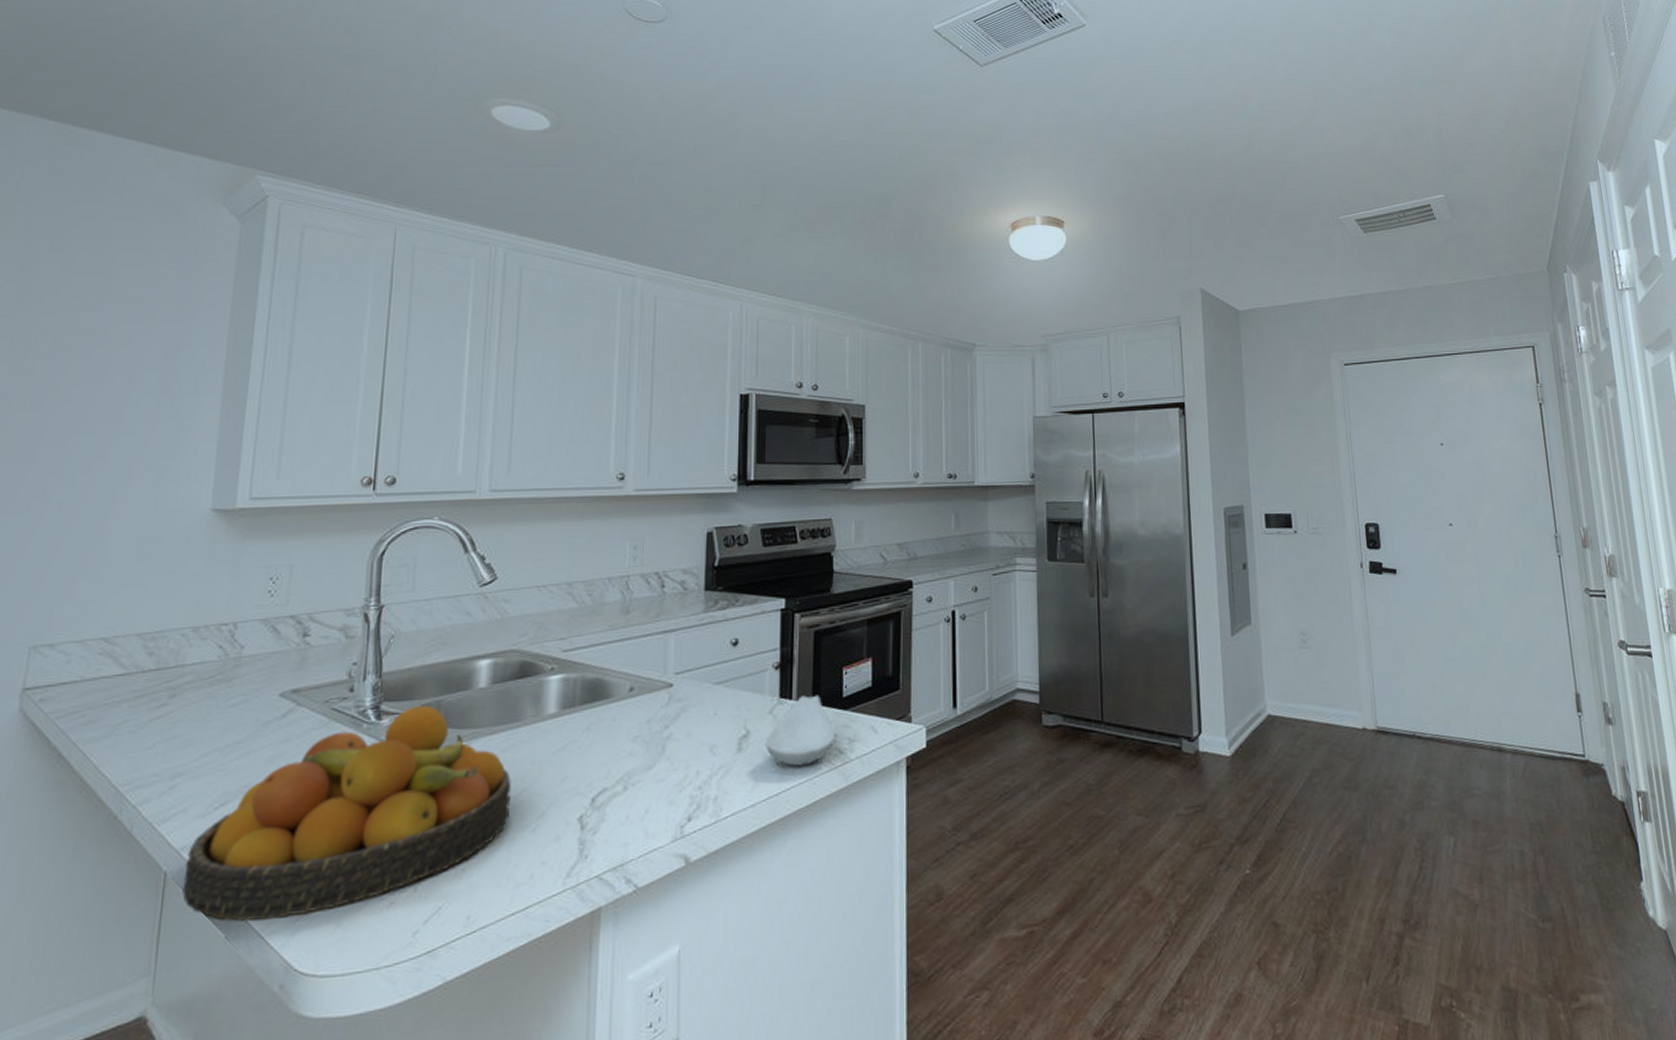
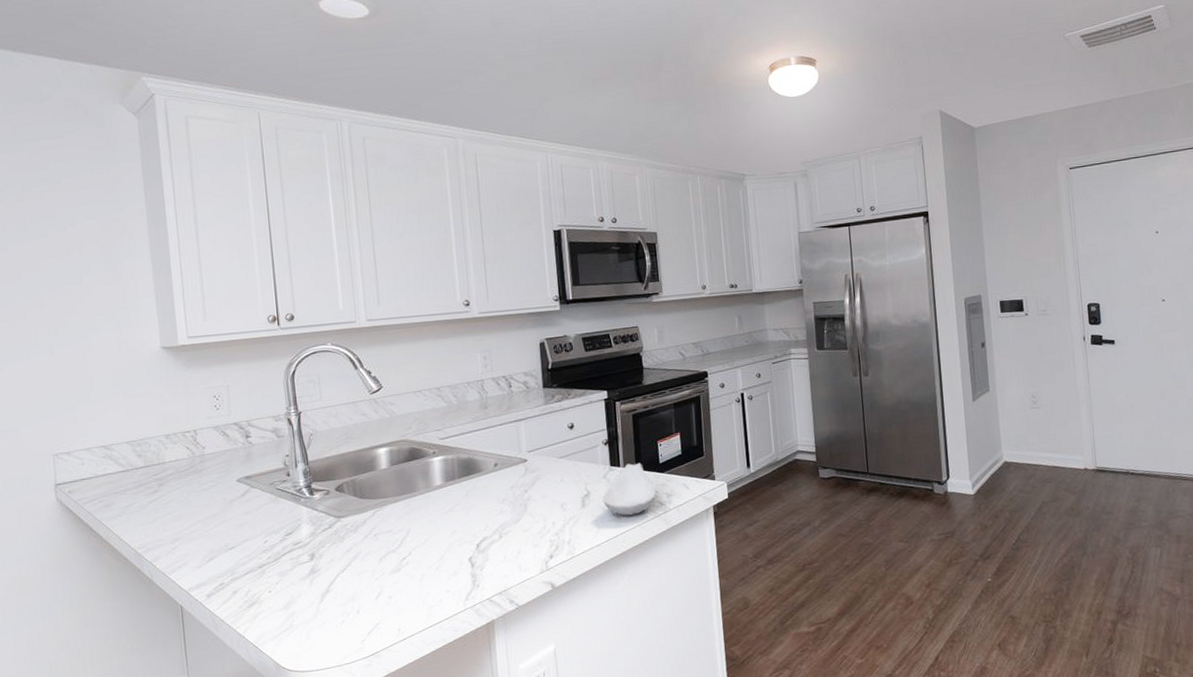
fruit bowl: present [182,705,511,921] -> none [193,483,418,637]

